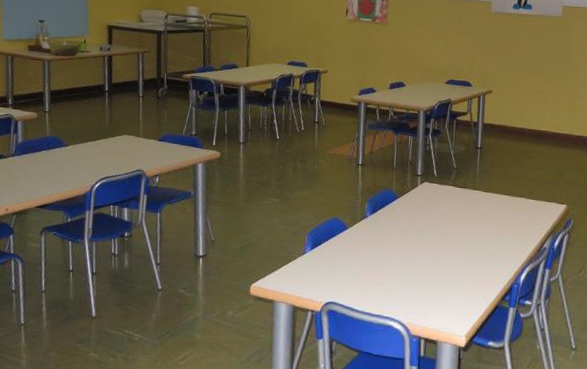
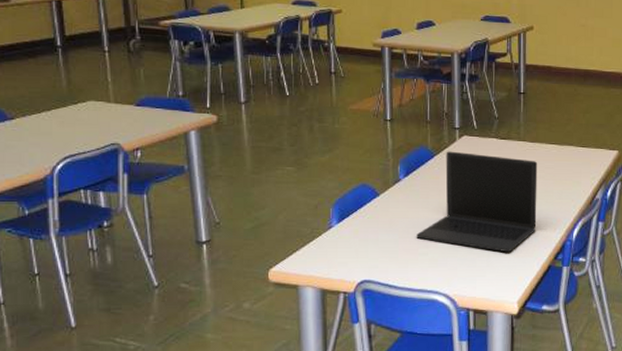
laptop: none [377,194,491,290] -> present [416,151,538,253]

